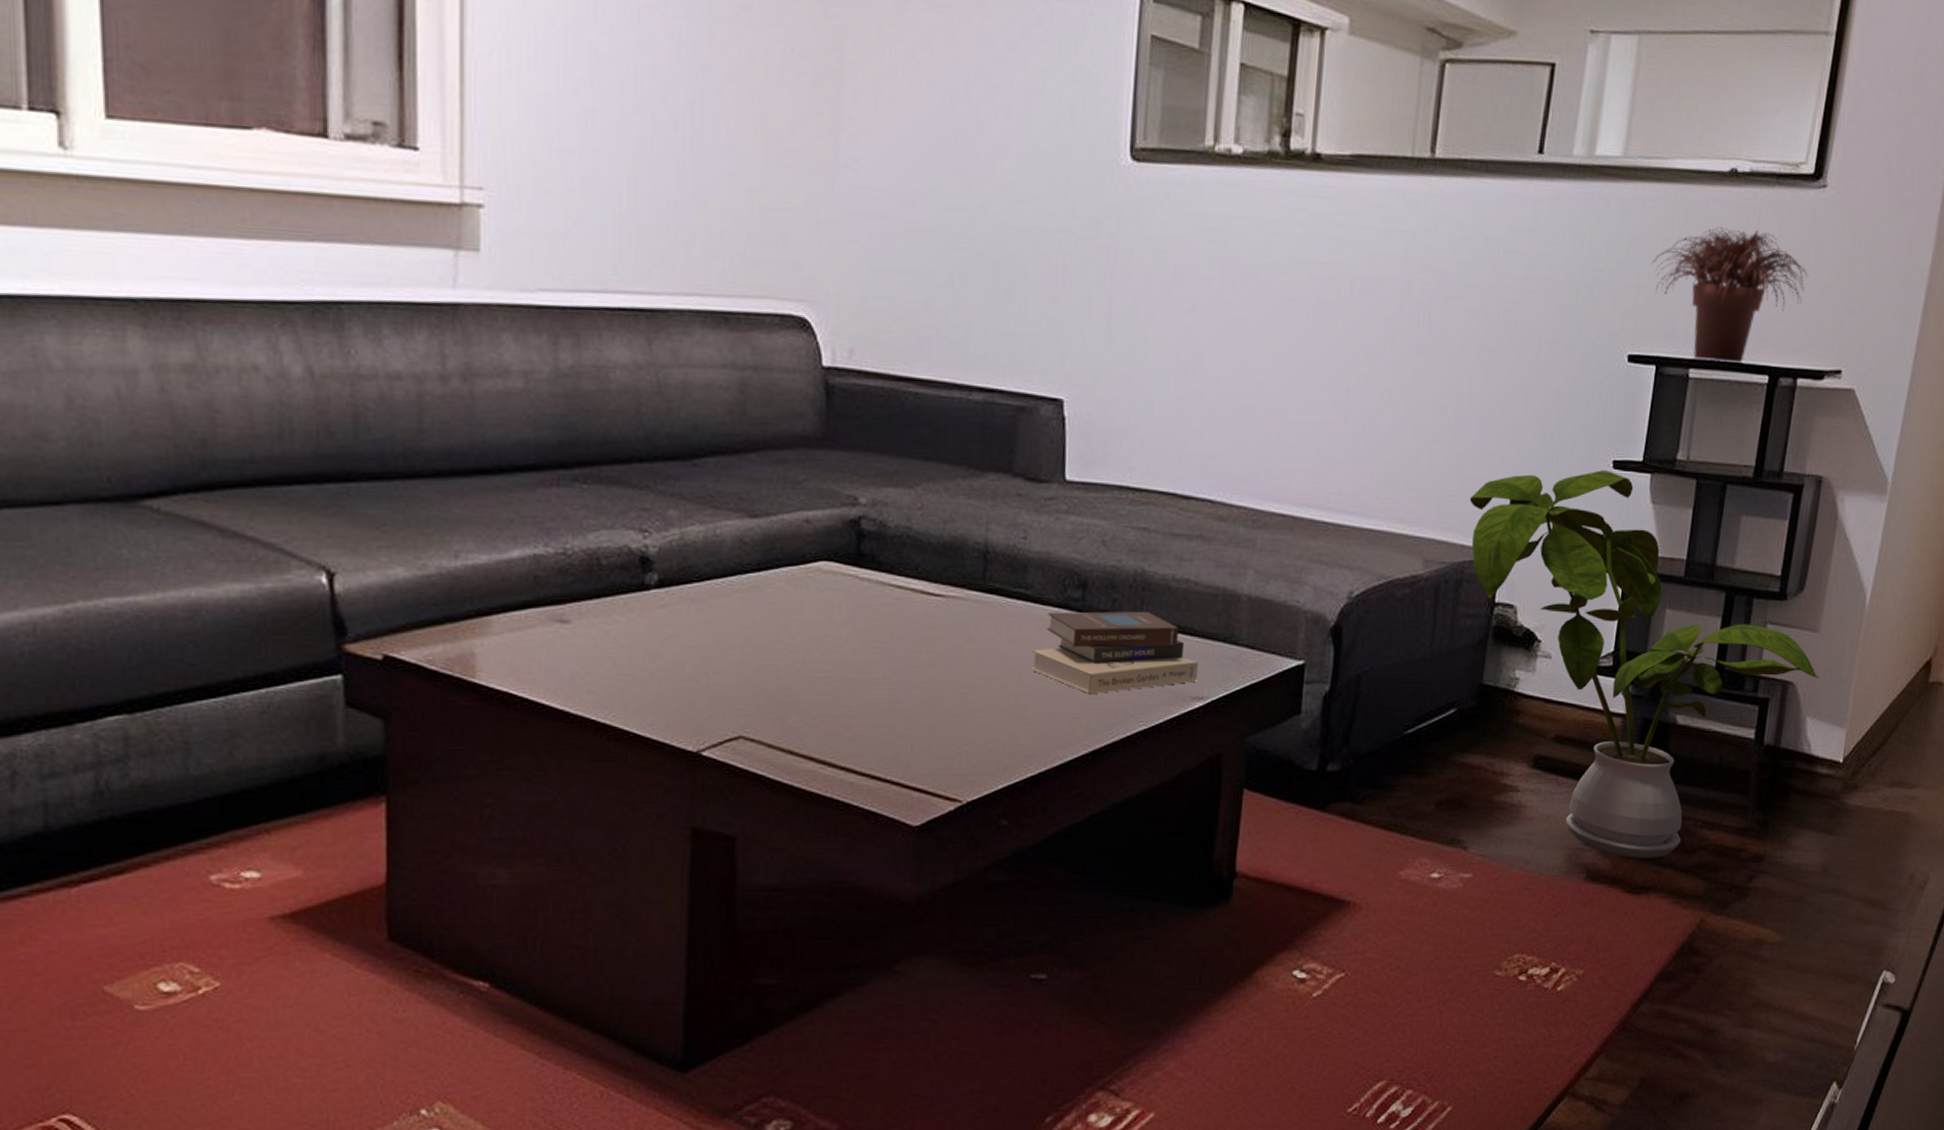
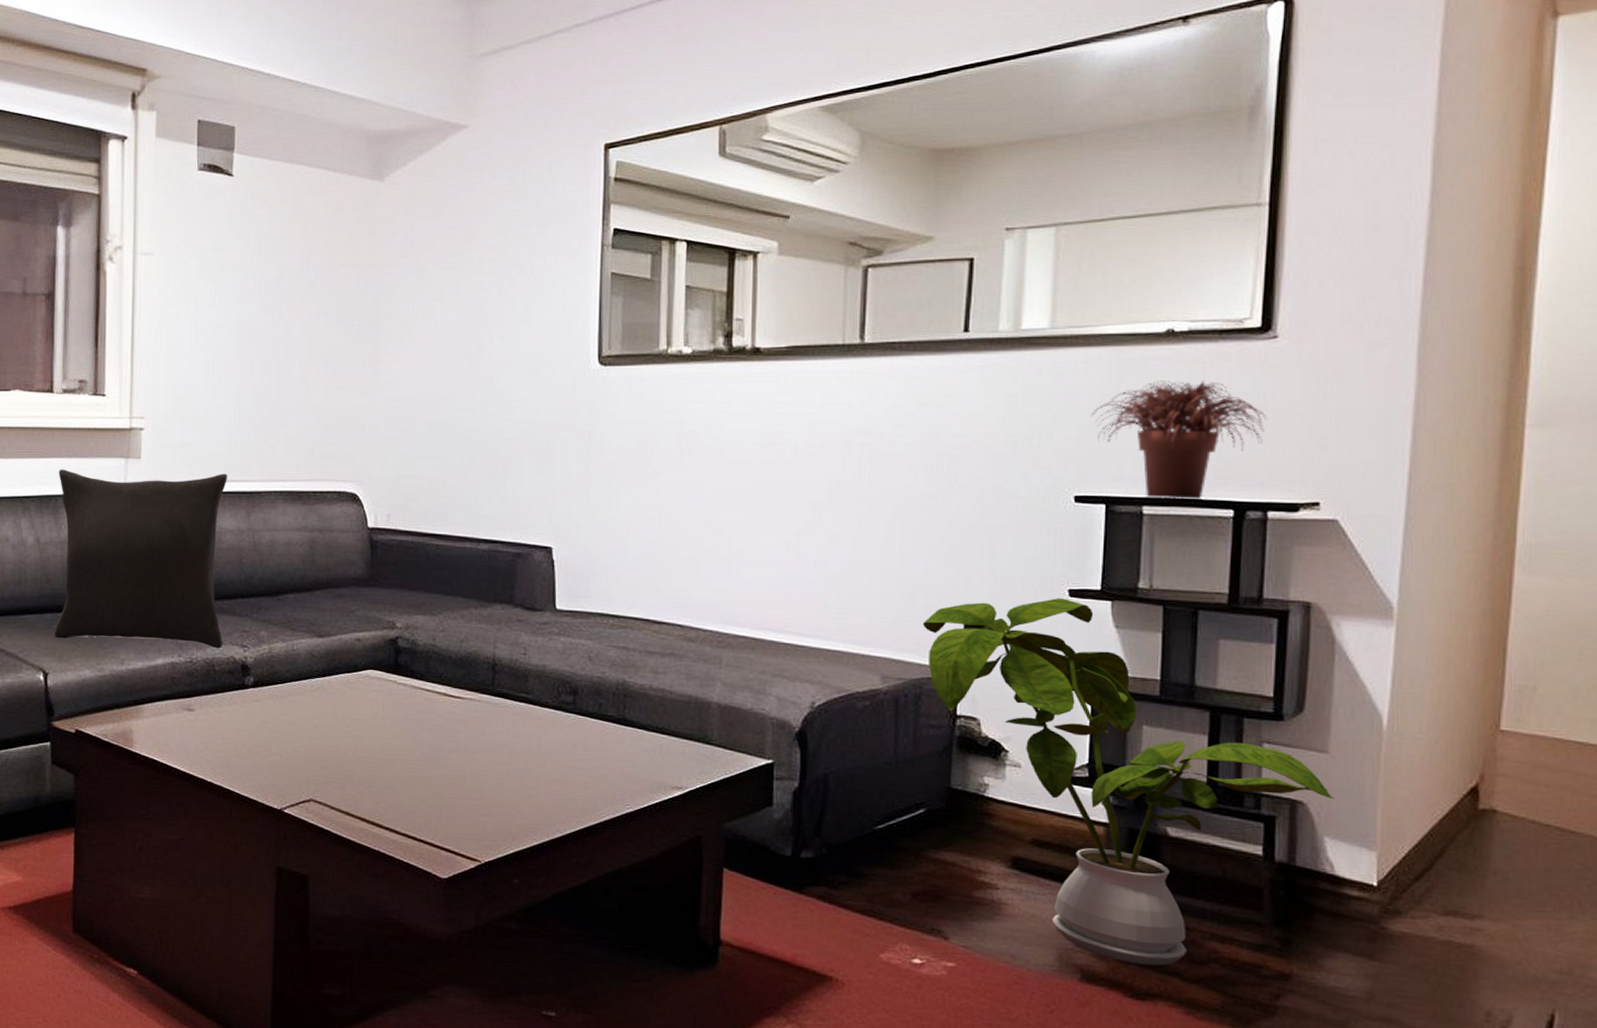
pillow: none [341,261,618,535] -> present [54,469,228,649]
books: present [1030,611,1198,695] -> none [533,712,676,781]

